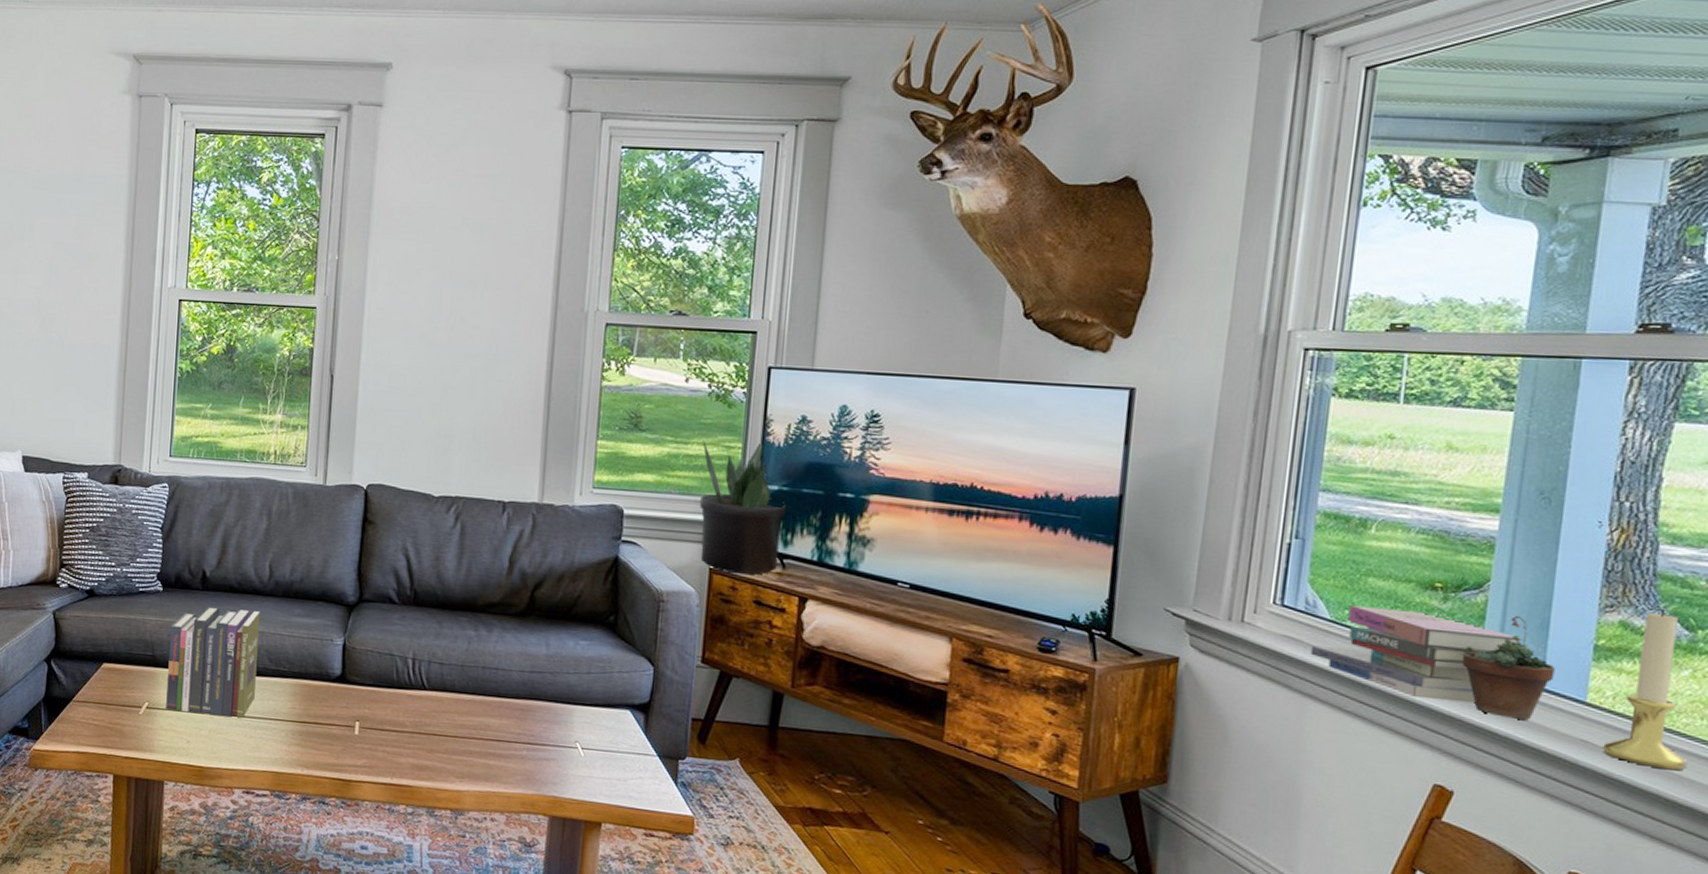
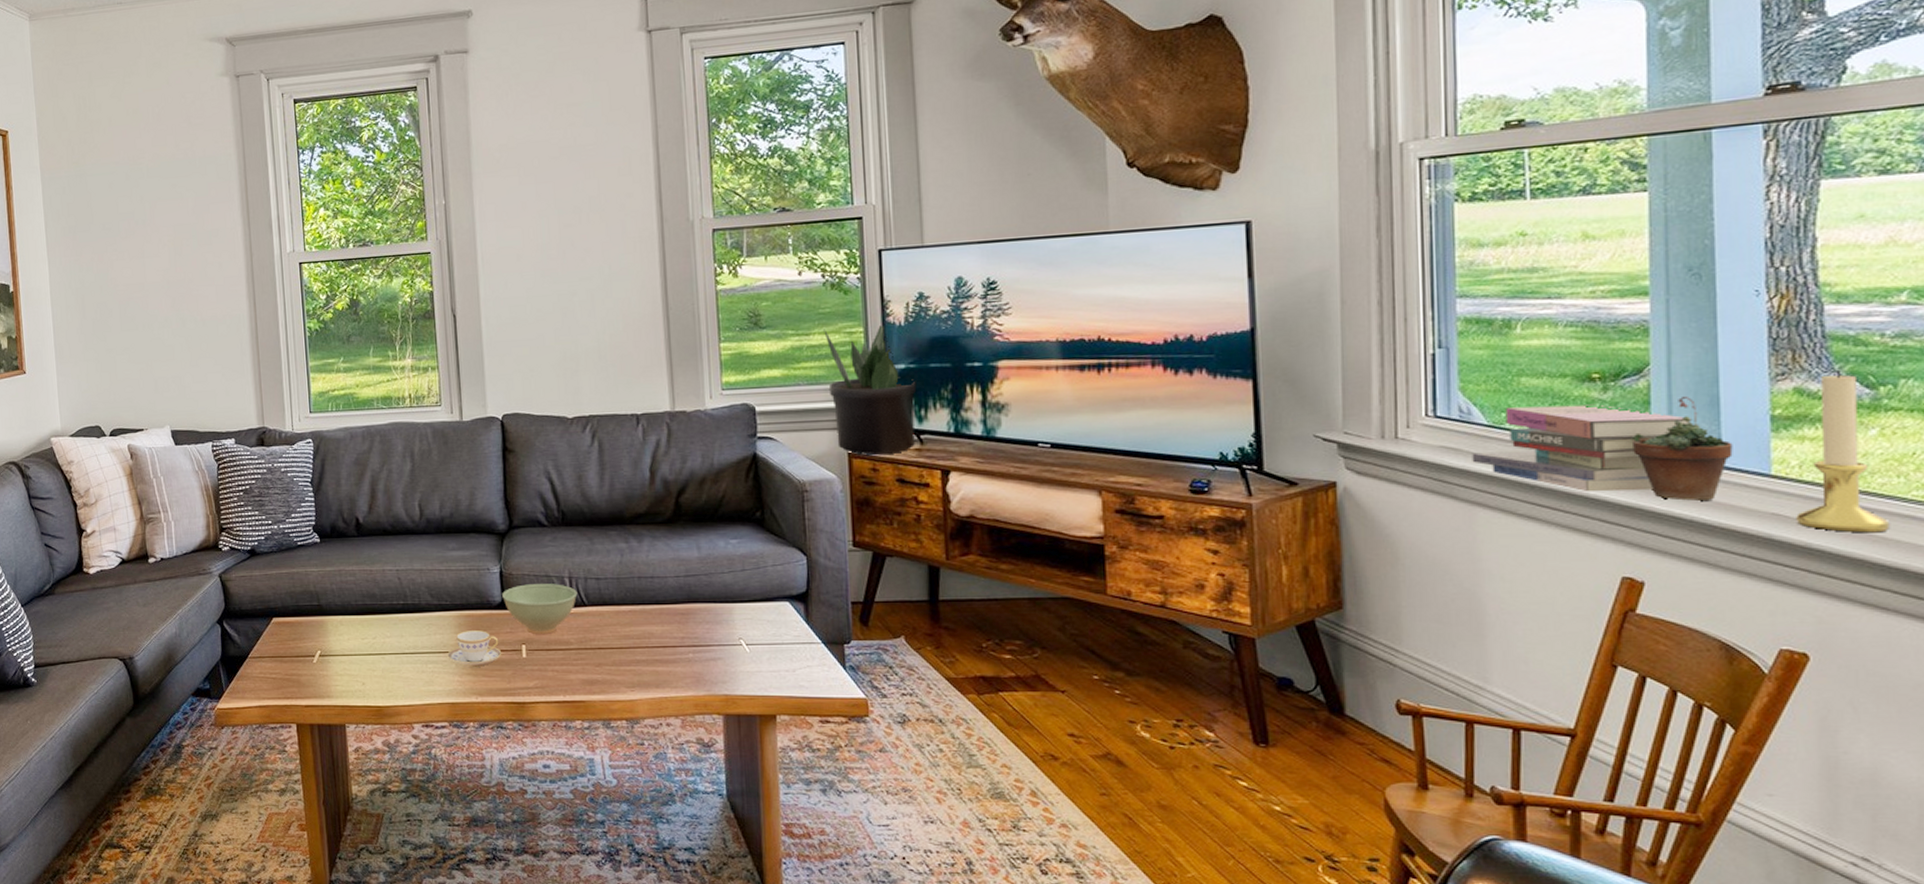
books: present [166,605,260,718] -> none [332,550,421,656]
teacup: none [278,700,335,739] -> present [447,630,502,667]
bowl: none [342,660,419,714] -> present [502,584,578,635]

